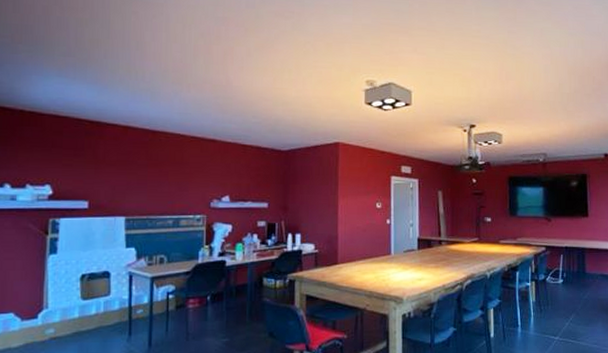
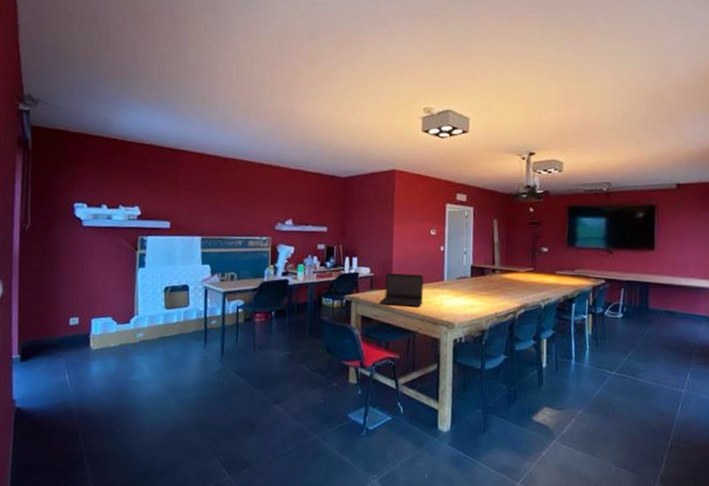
laptop: none [324,249,370,283] -> present [379,273,424,307]

